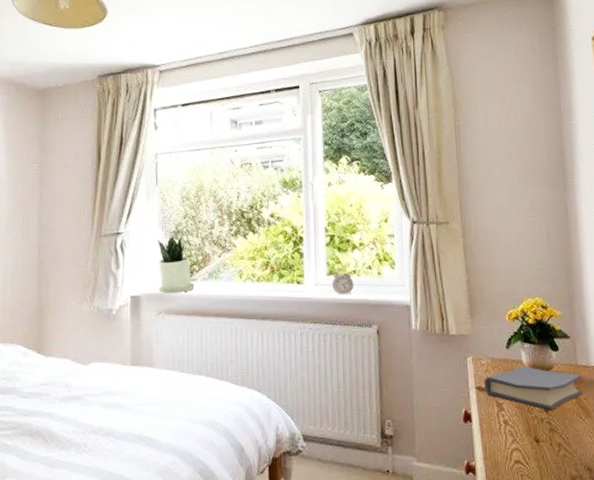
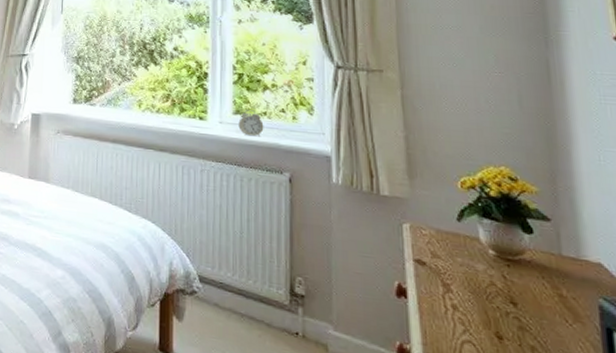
planter: present [157,235,195,294] -> none [58,61,93,116]
hardback book: present [484,366,582,411] -> none [425,244,569,305]

